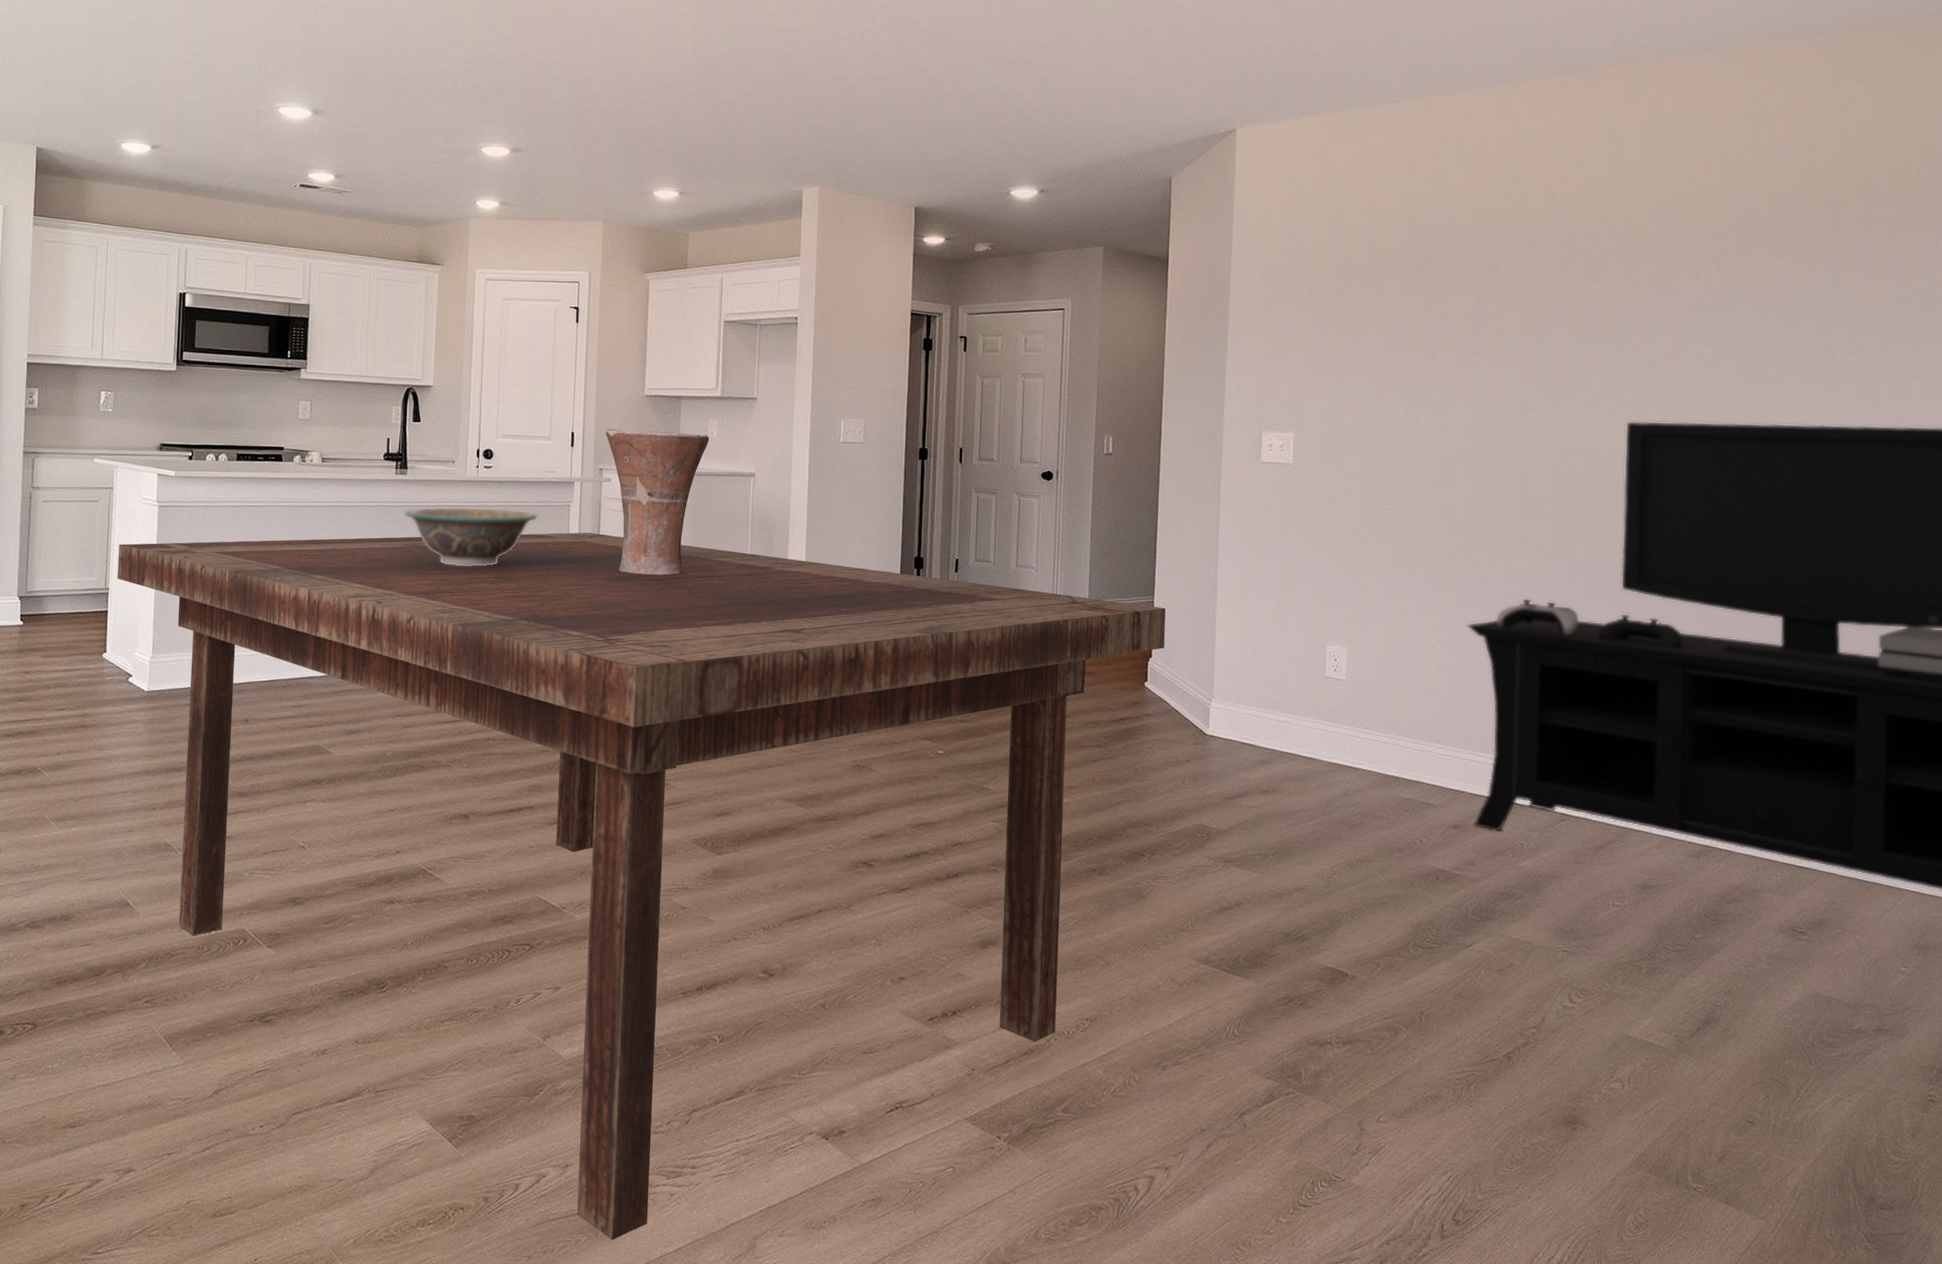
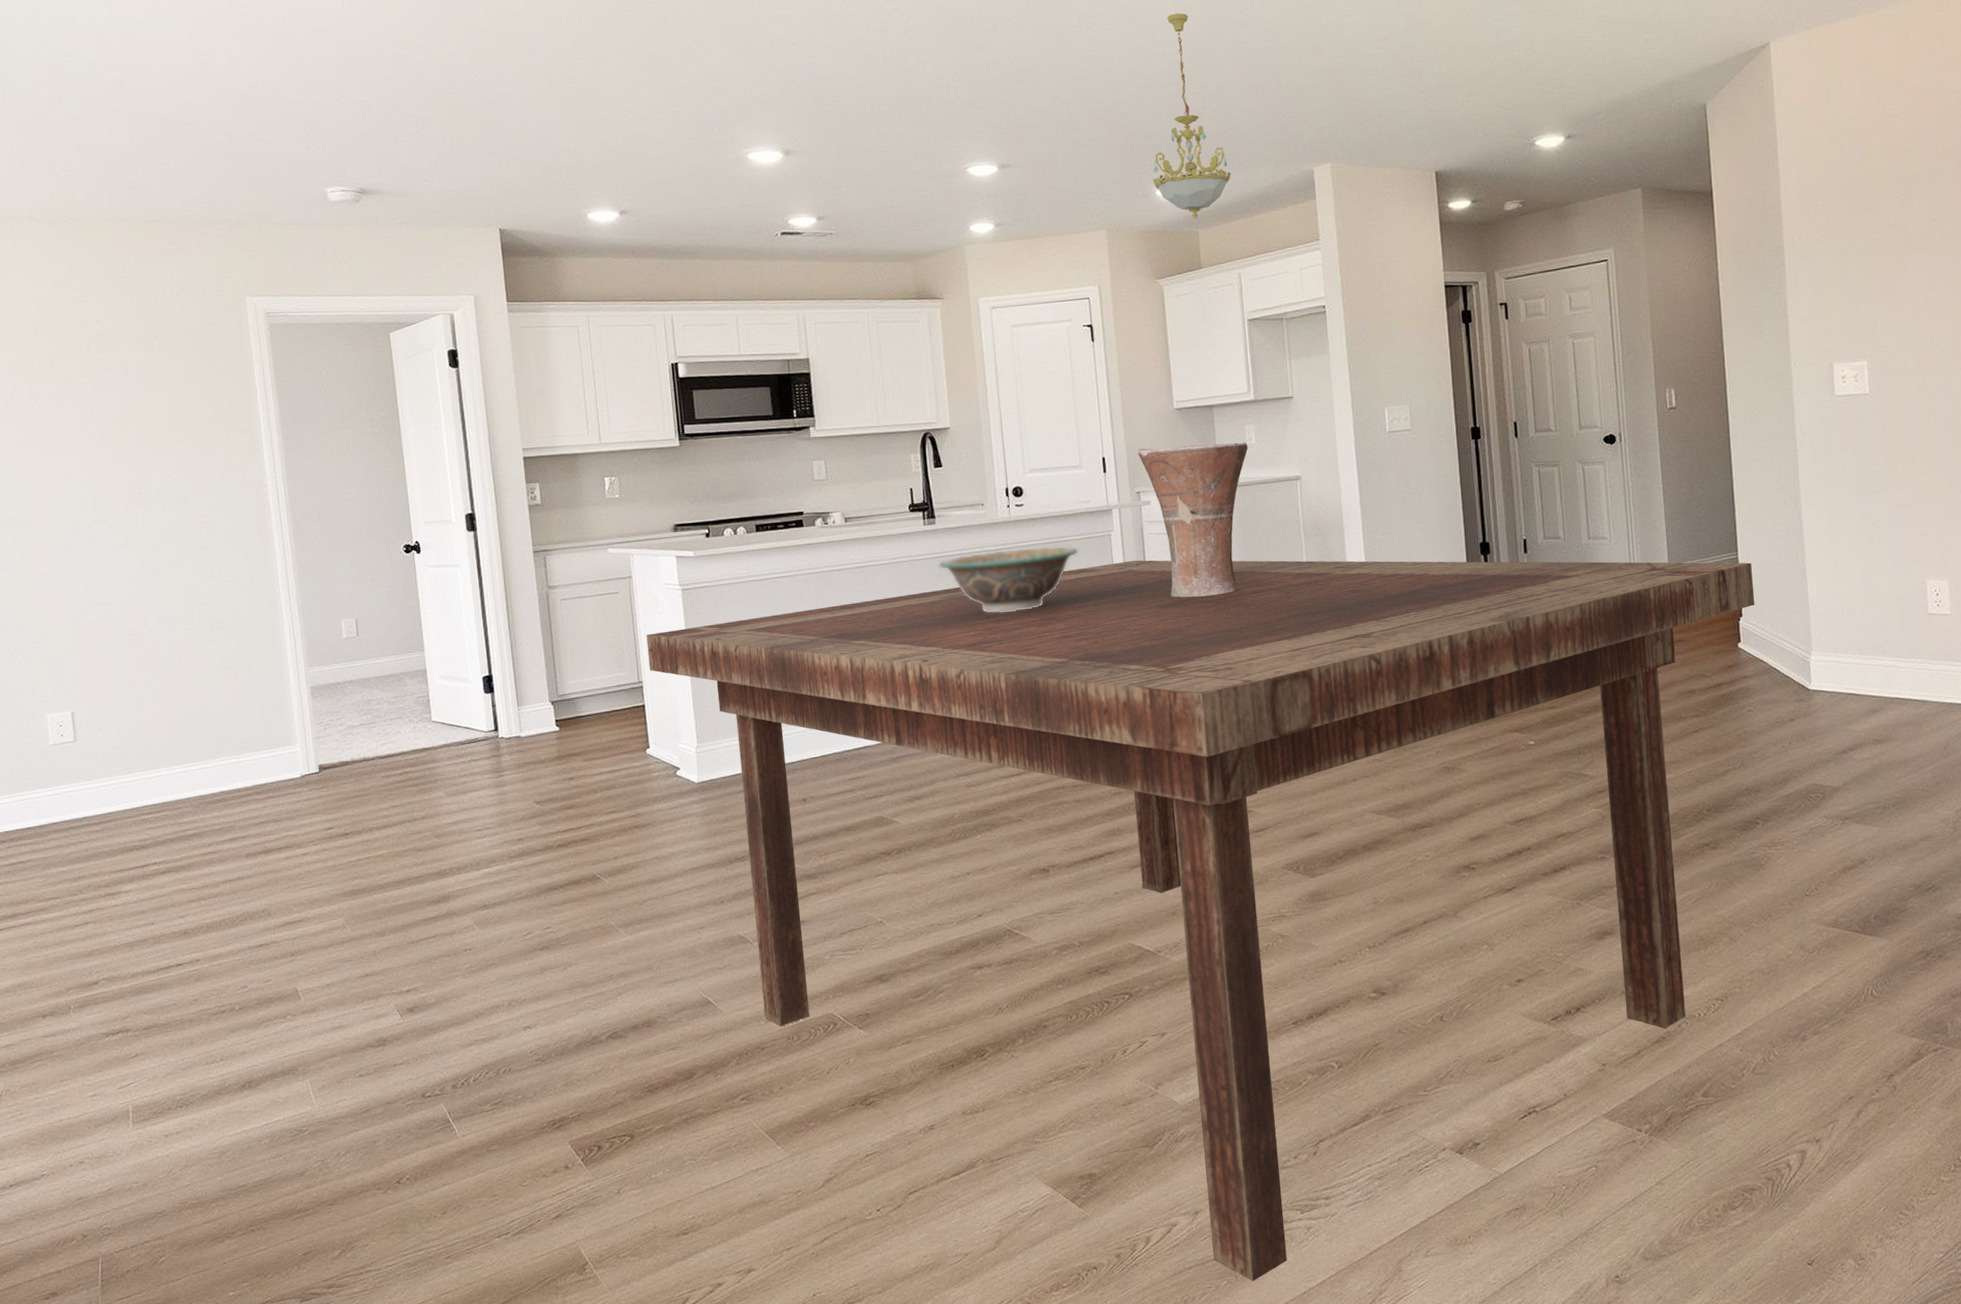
chandelier: none [652,31,726,222] -> present [1152,13,1231,219]

